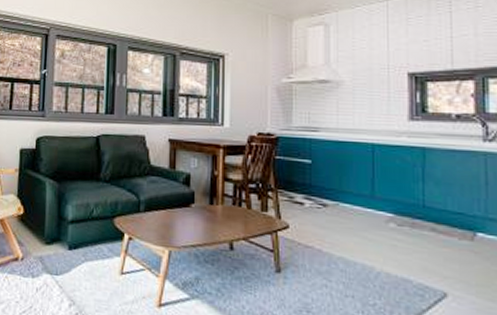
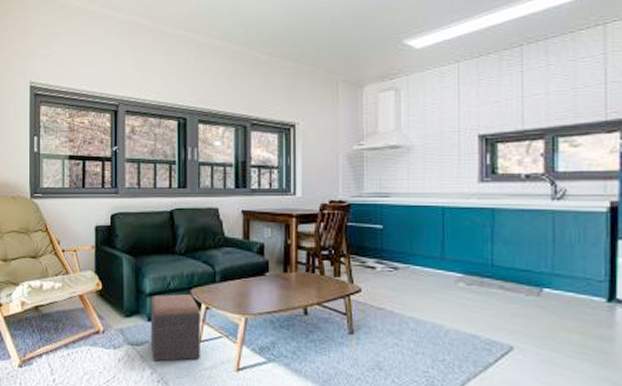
footstool: none [70,222,123,294] -> present [150,294,200,362]

